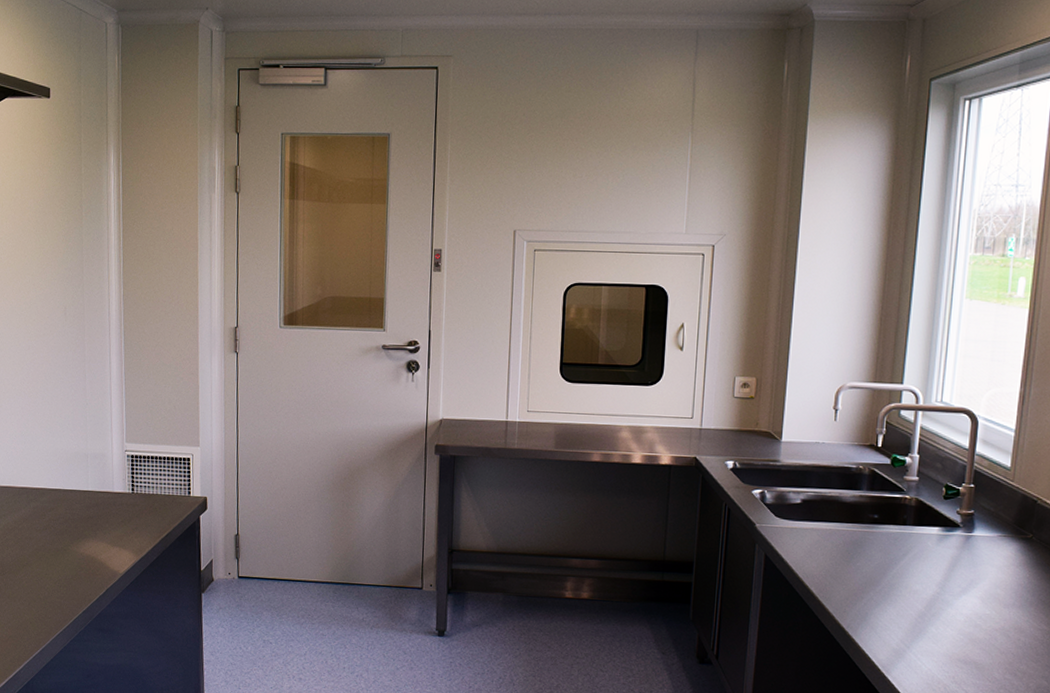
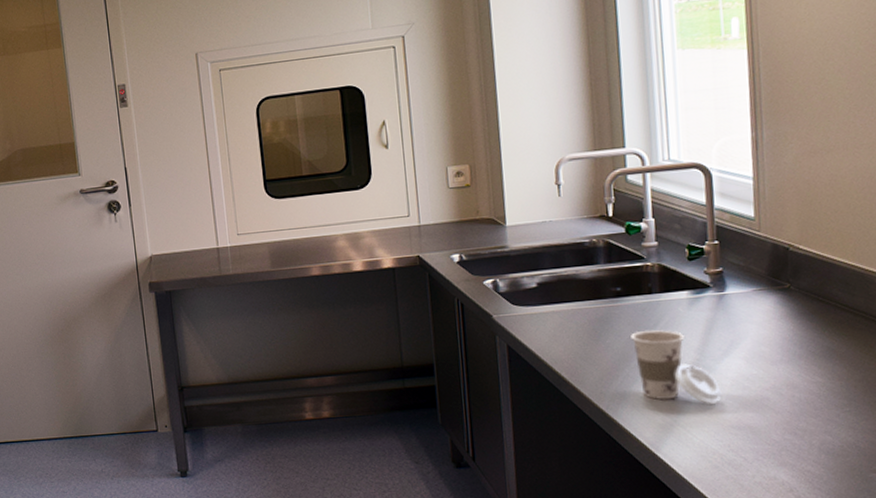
cup: none [880,558,955,638] -> present [631,330,722,406]

